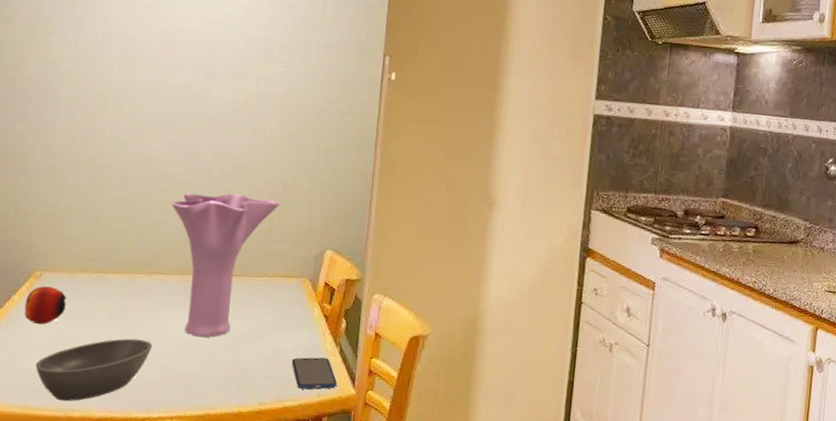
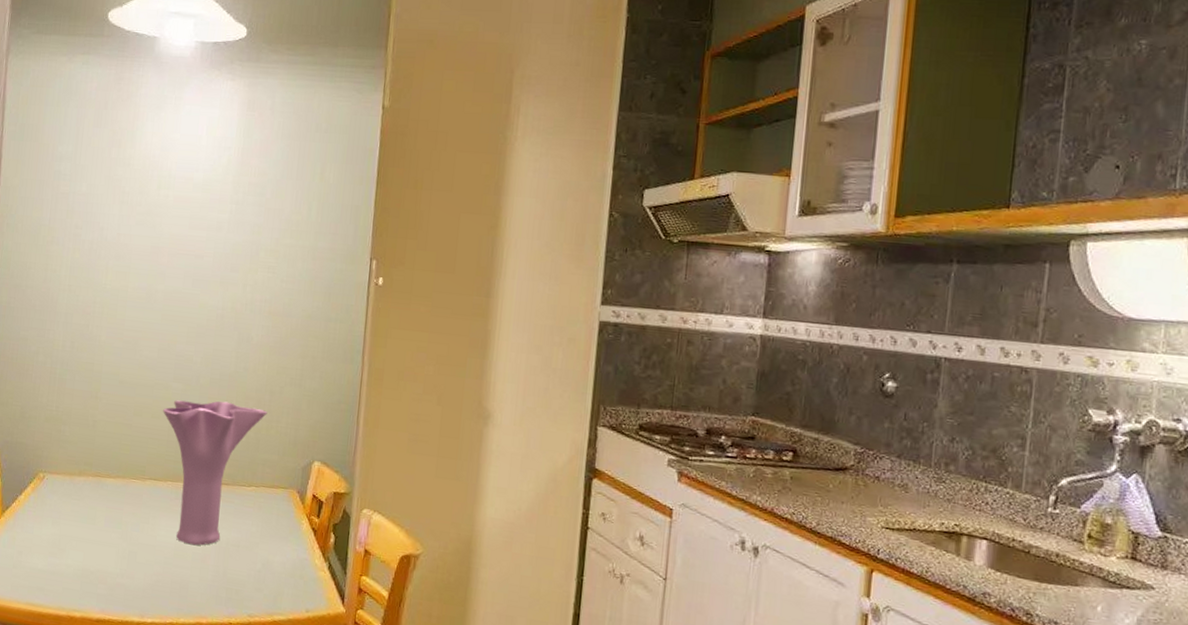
apple: present [24,286,67,325] -> none [29,487,67,525]
bowl: present [35,338,153,401] -> none [40,542,146,601]
smartphone: present [291,357,338,390] -> none [280,571,327,605]

